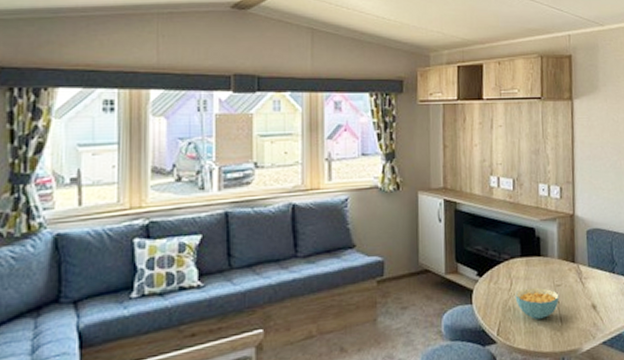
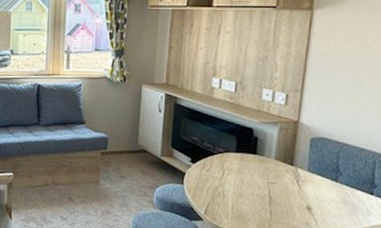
cereal bowl: present [515,287,559,320] -> none [225,180,272,210]

